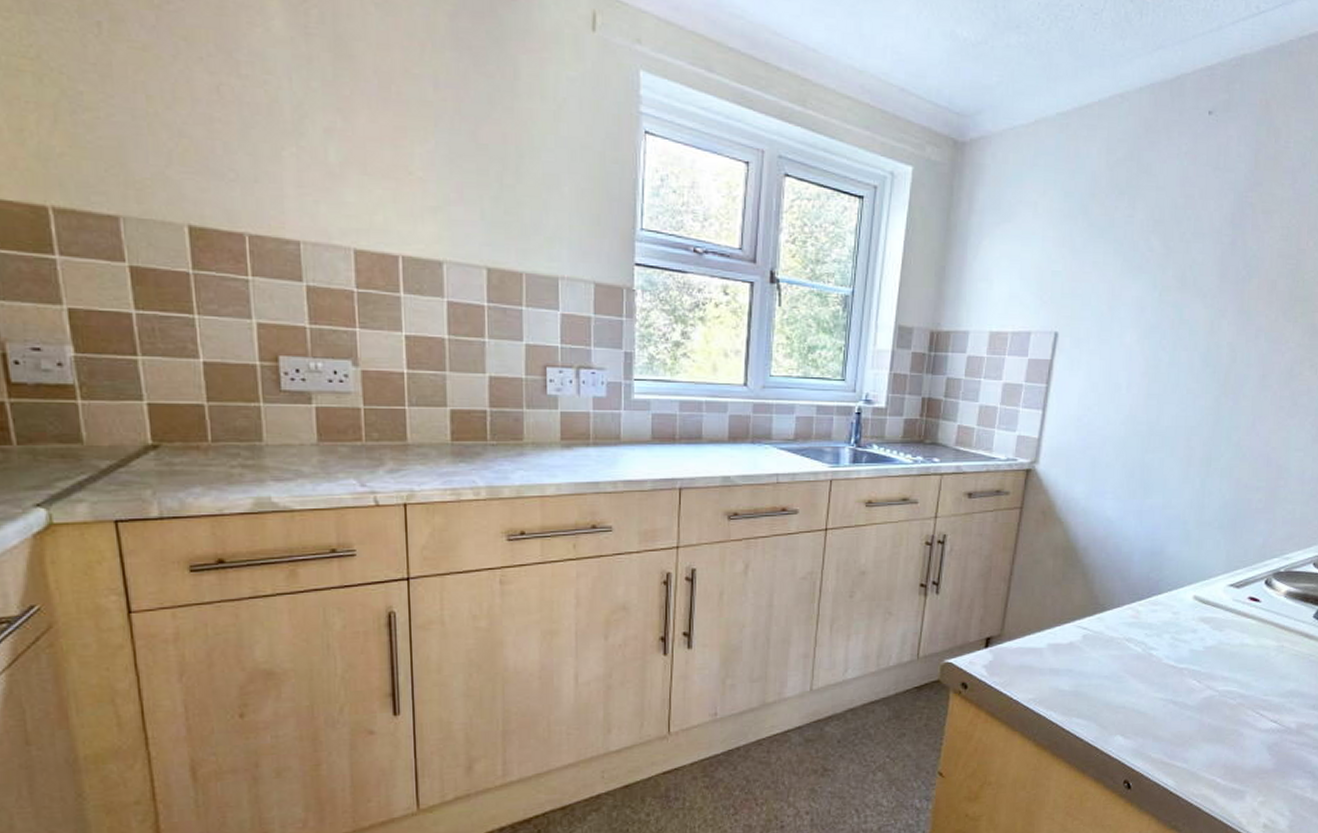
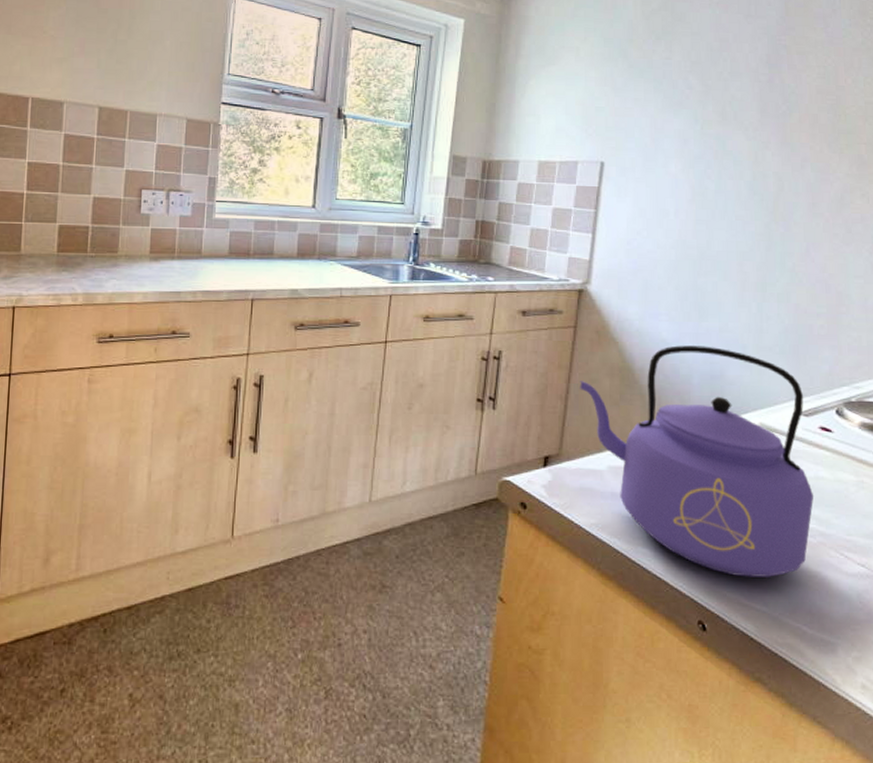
kettle: none [1023,523,1238,739] -> present [580,345,814,577]

